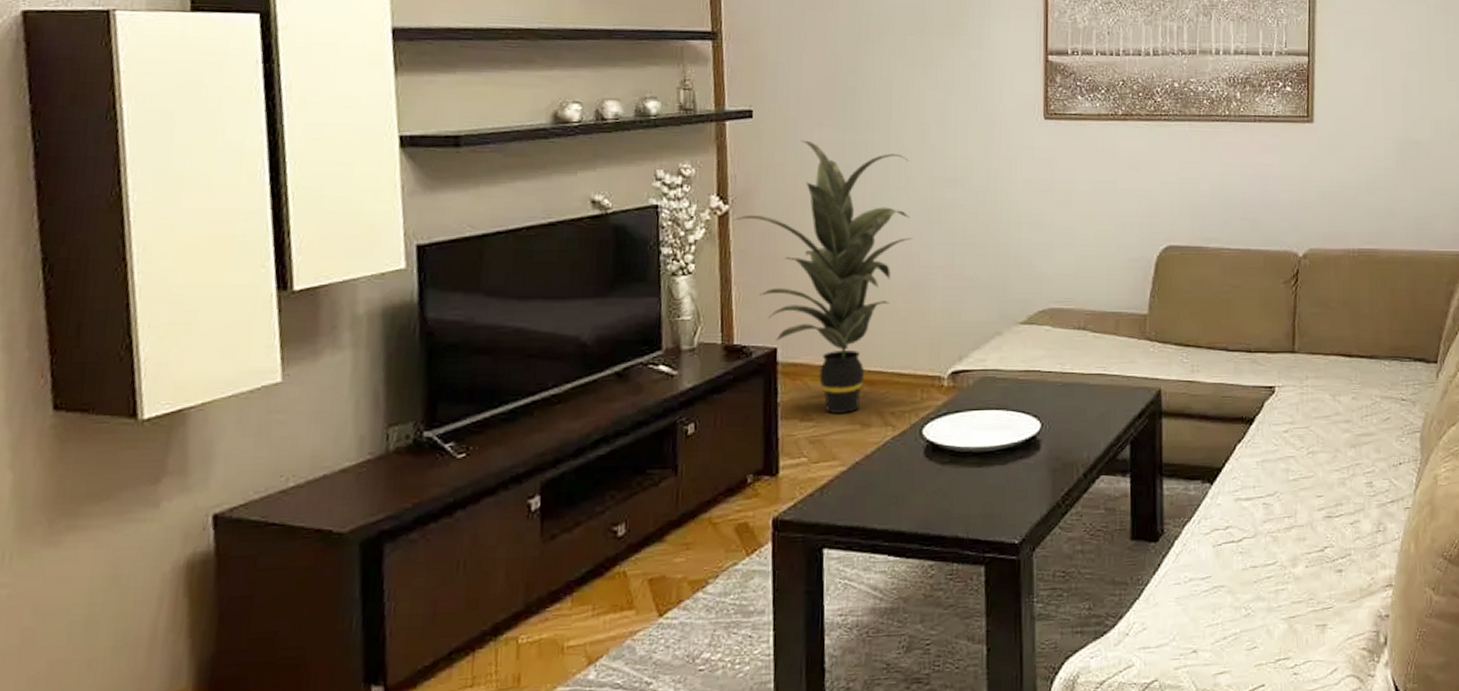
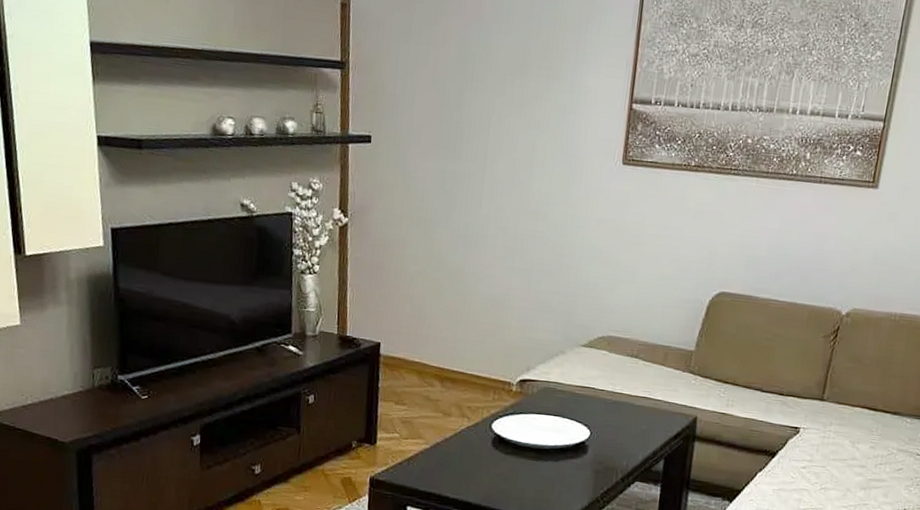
indoor plant: present [732,140,913,413] -> none [350,166,499,403]

